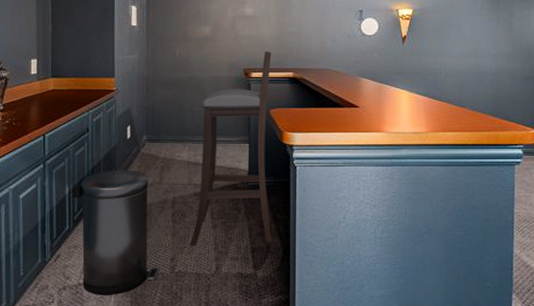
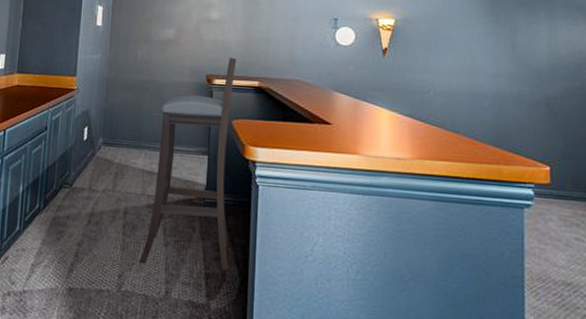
pedal bin: present [72,170,160,295] -> none [25,172,106,308]

